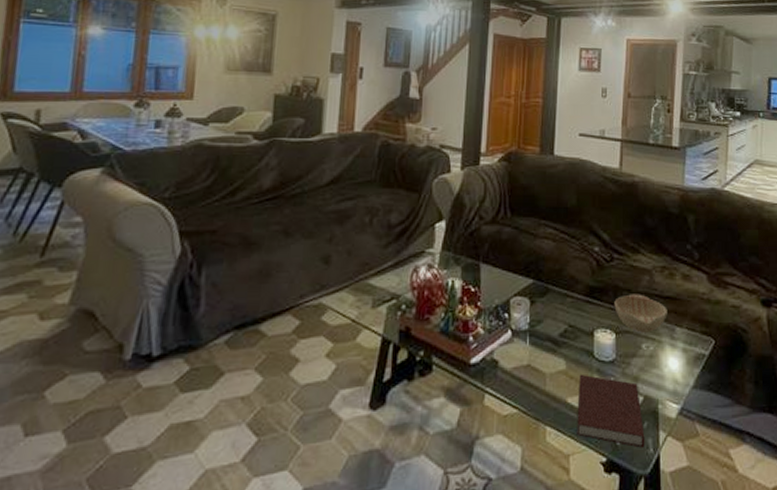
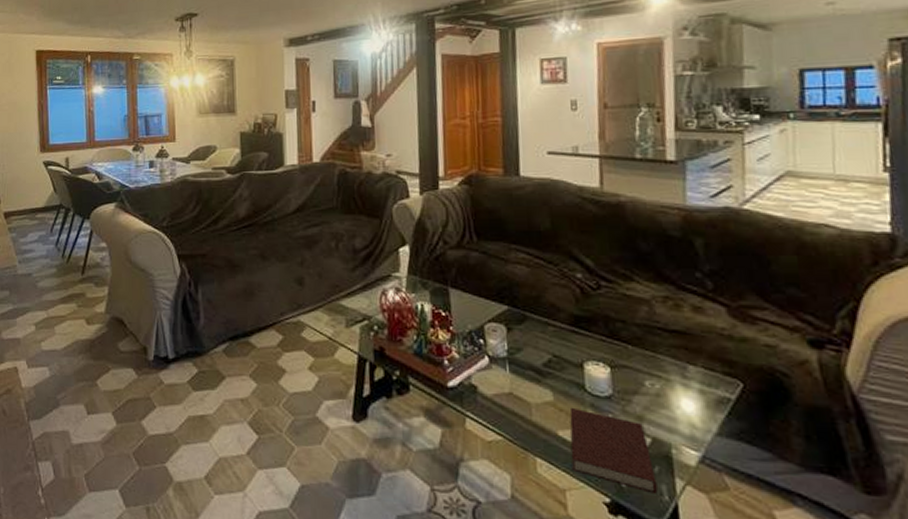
decorative bowl: present [614,294,667,333] -> none [606,325,676,369]

